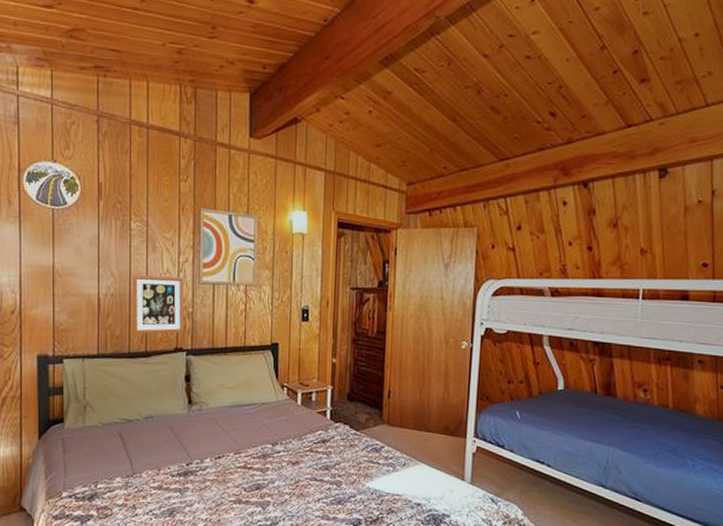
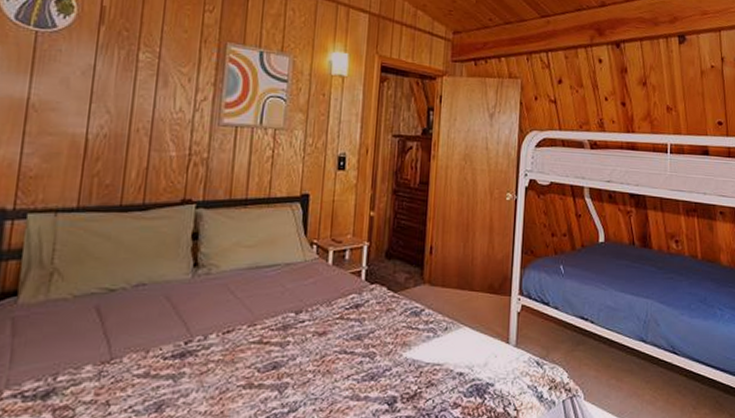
picture frame: present [133,274,184,334] -> none [128,112,200,183]

